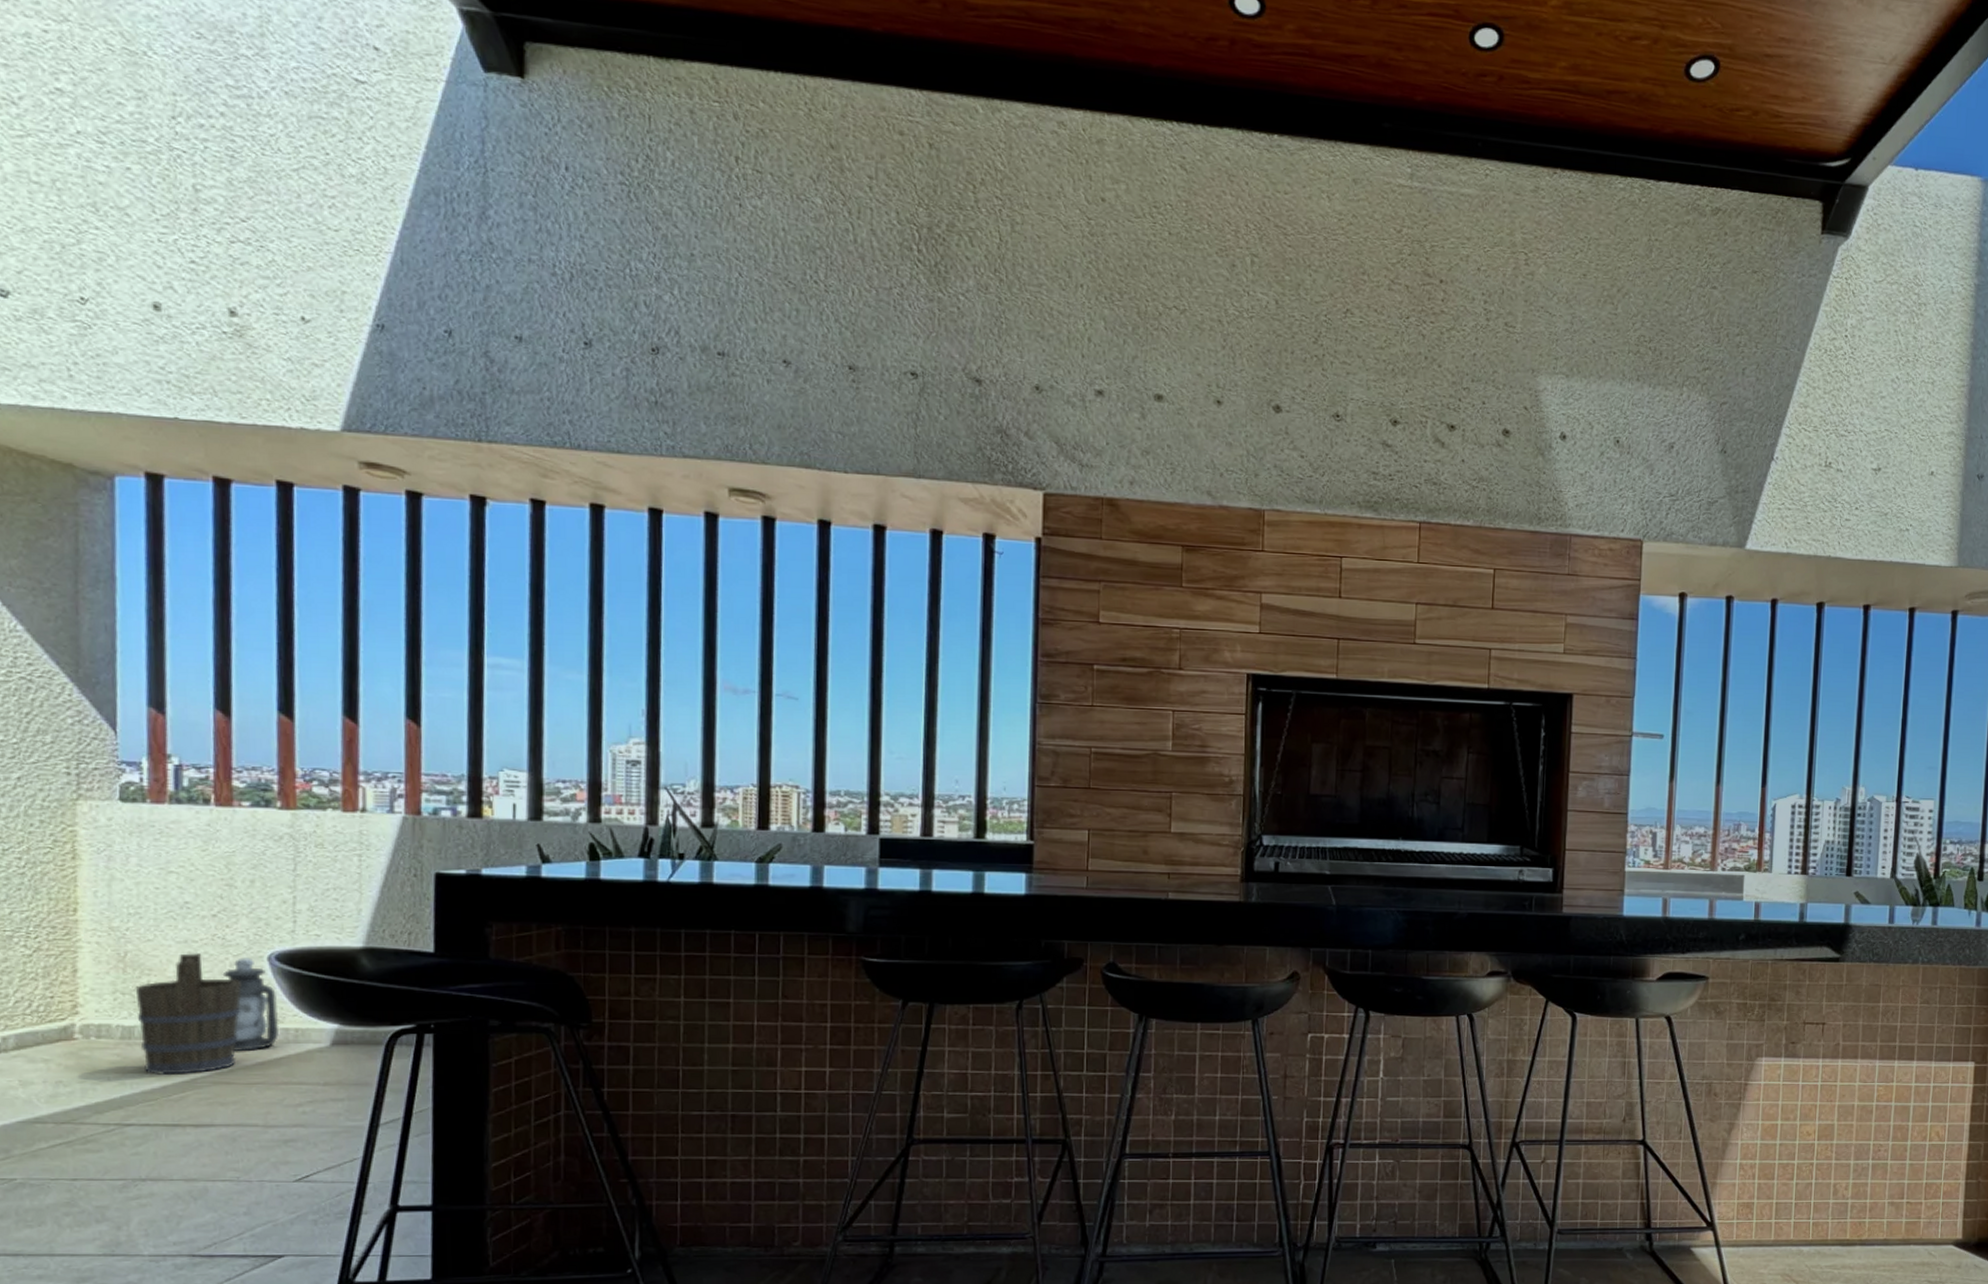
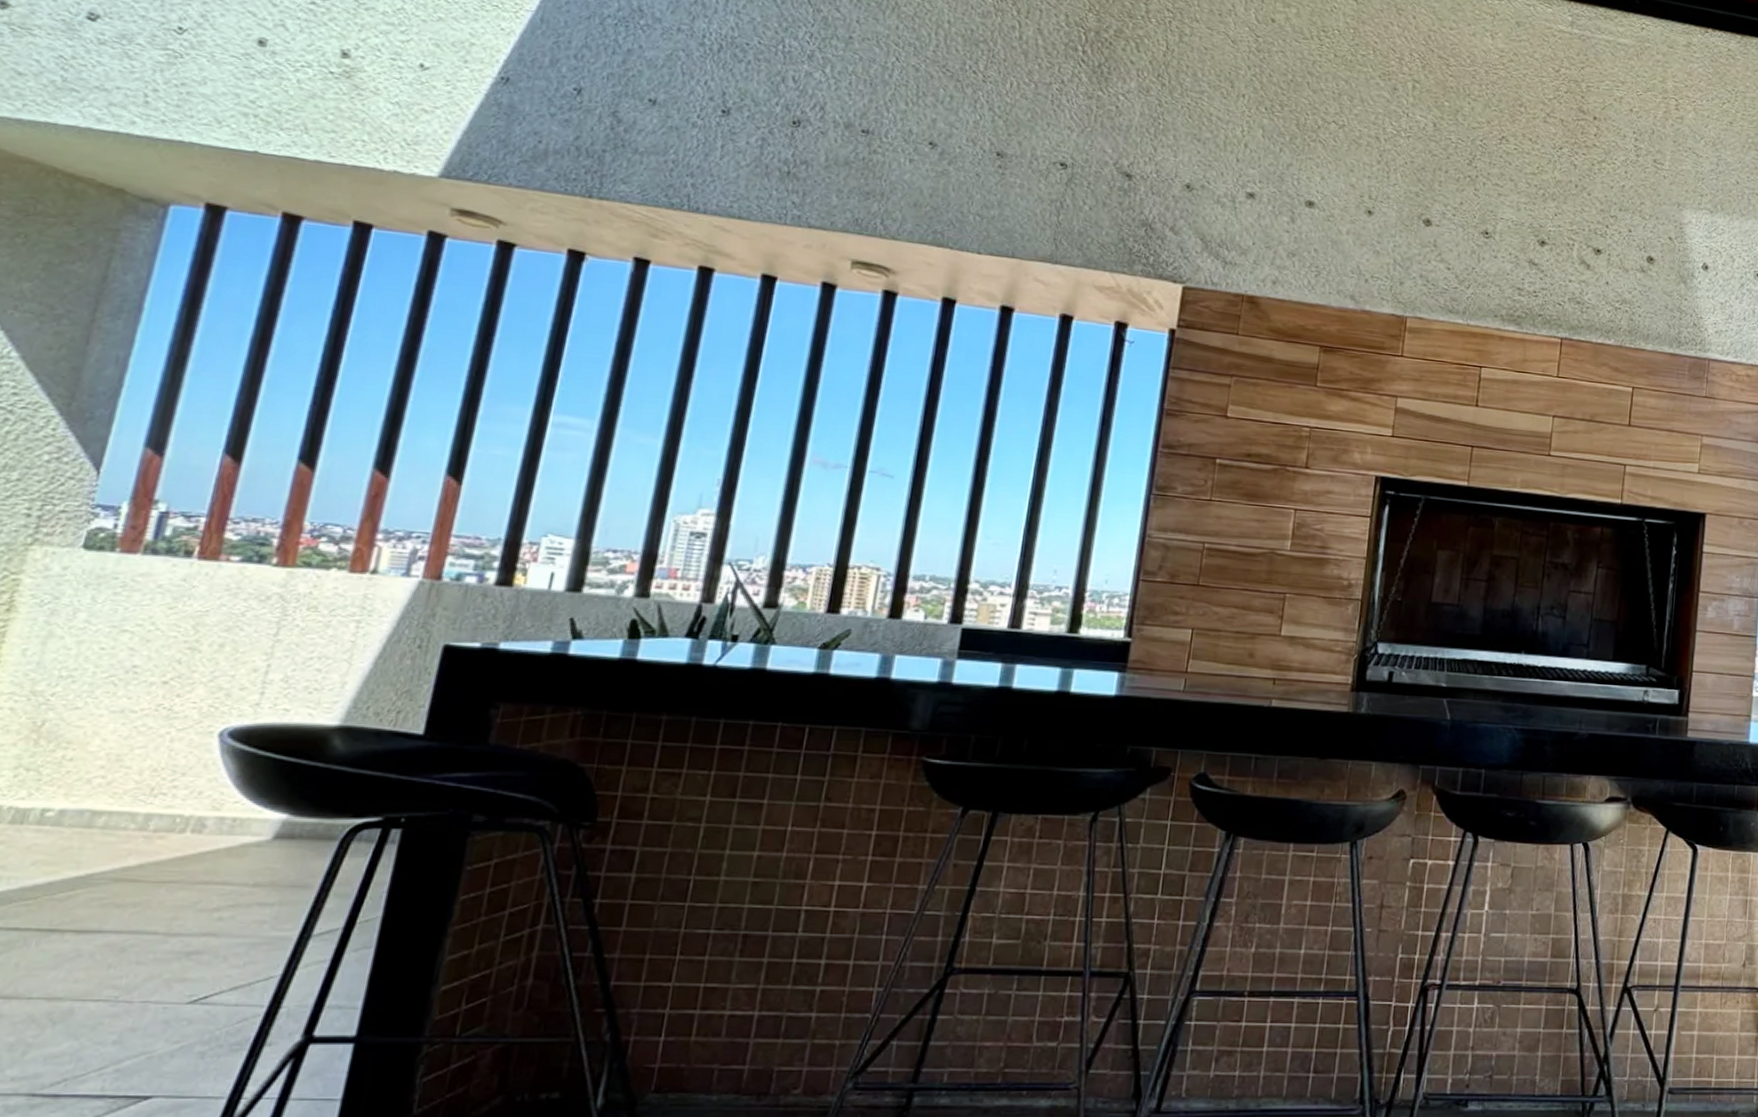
bucket: present [135,952,242,1075] -> none [29,724,180,869]
lantern: present [222,957,280,1052] -> none [149,732,220,844]

